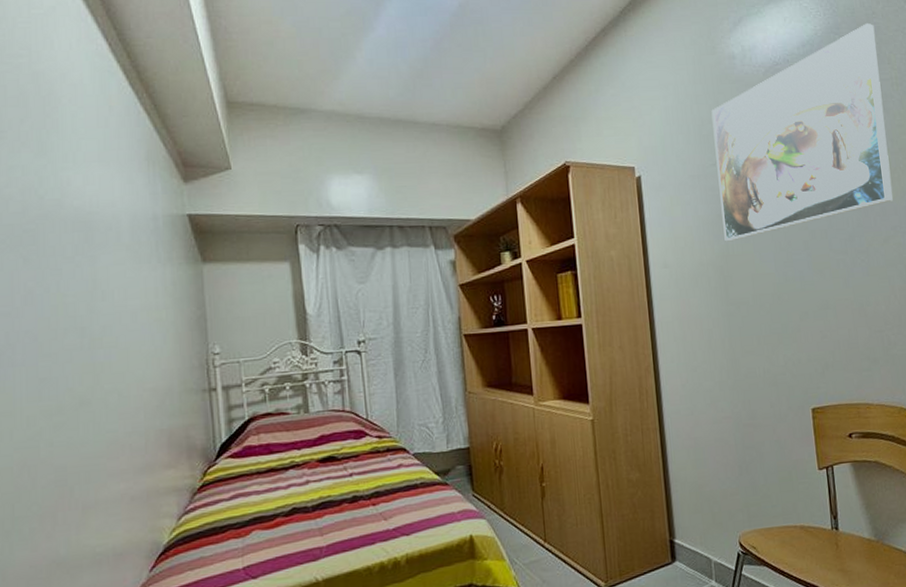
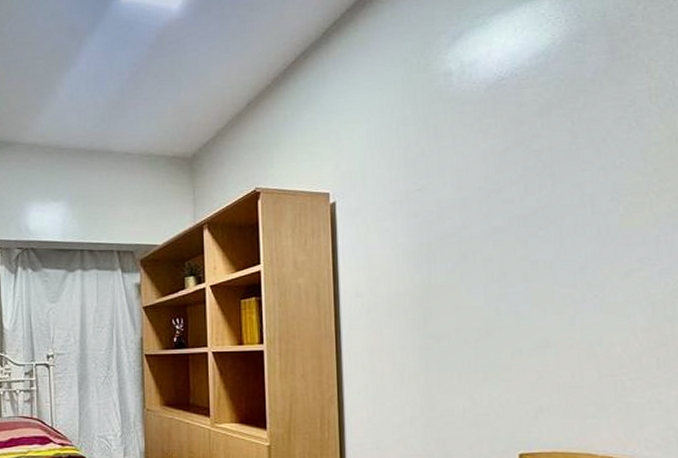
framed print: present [711,24,893,242] -> none [420,27,642,272]

